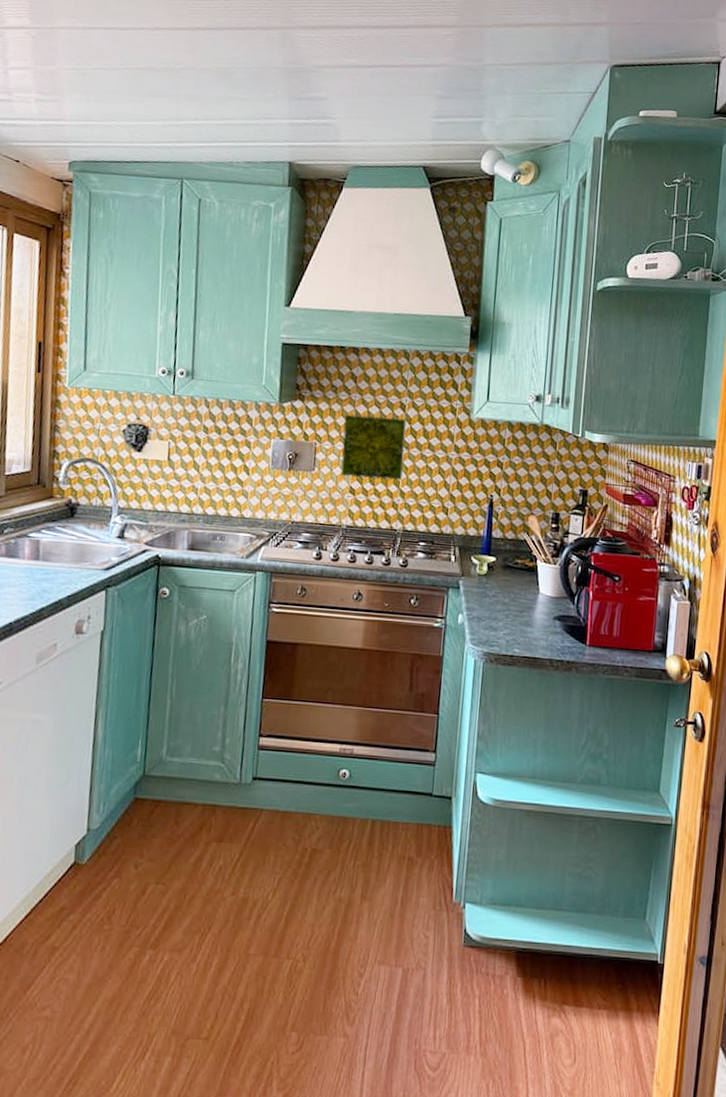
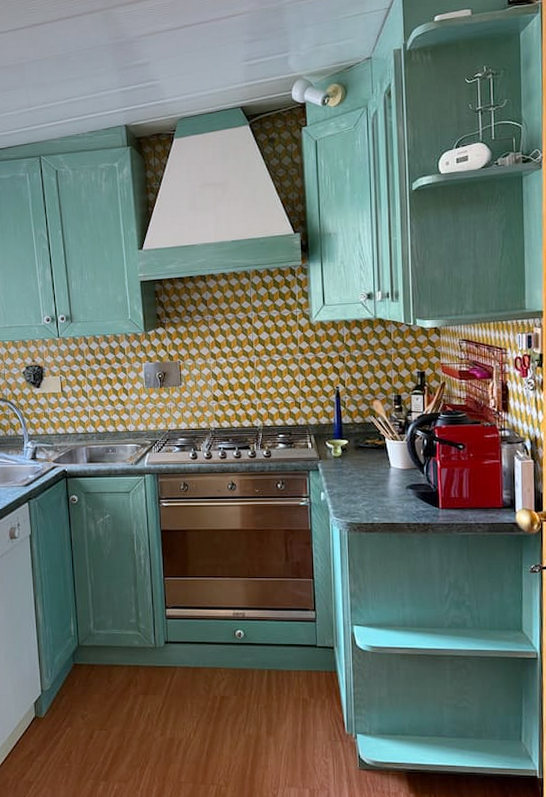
decorative tile: present [340,414,406,481] -> none [200,330,256,387]

